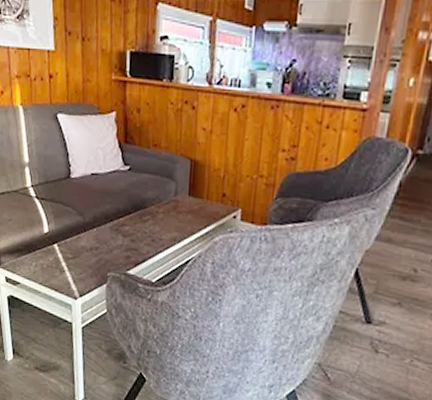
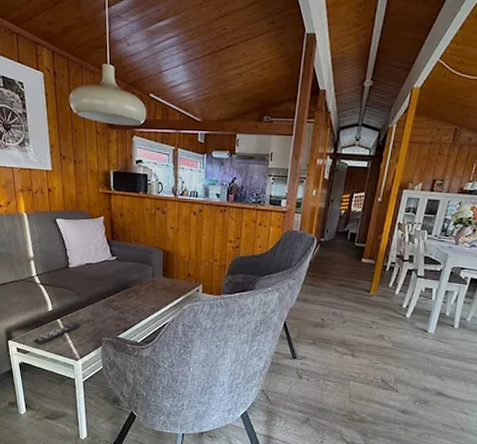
remote control: none [25,249,82,275] -> present [33,322,81,344]

